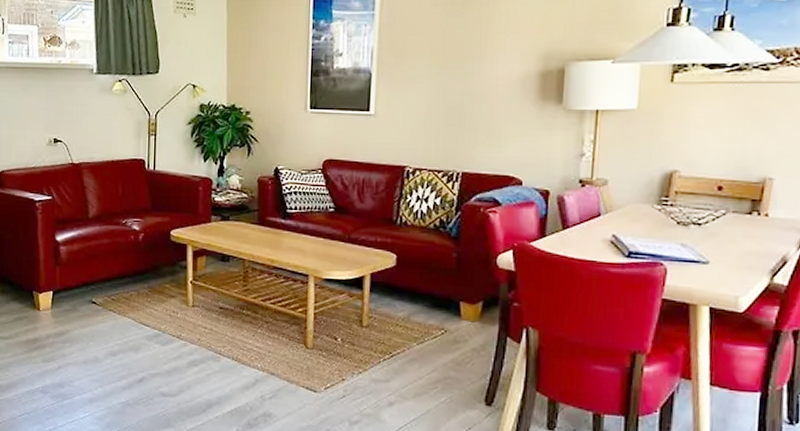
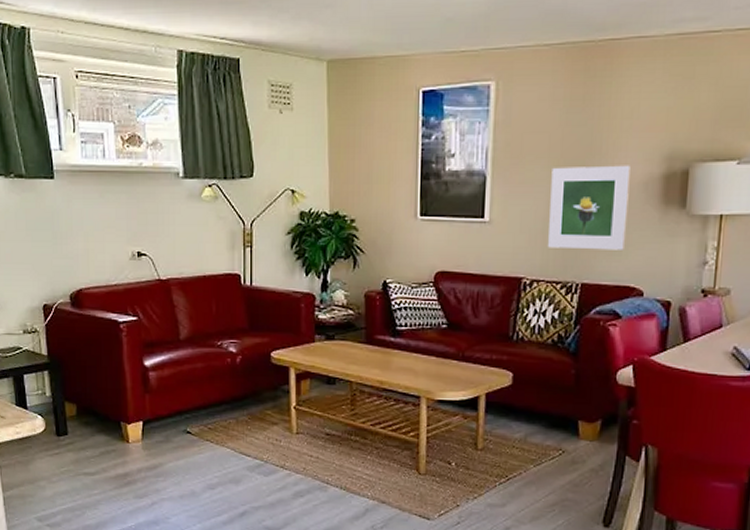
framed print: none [430,64,508,142] -> present [548,165,630,250]

